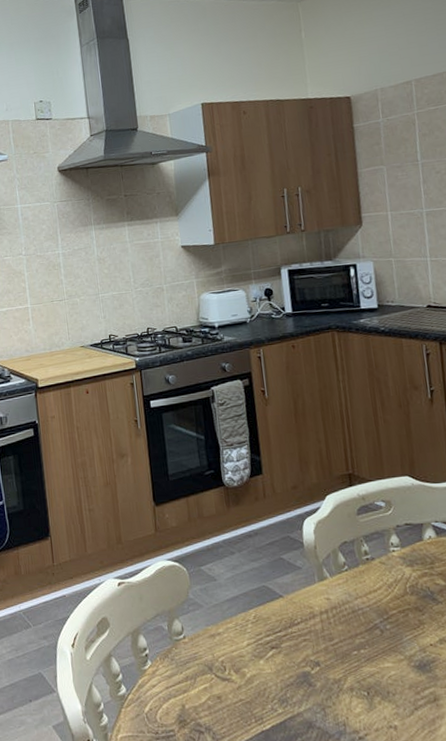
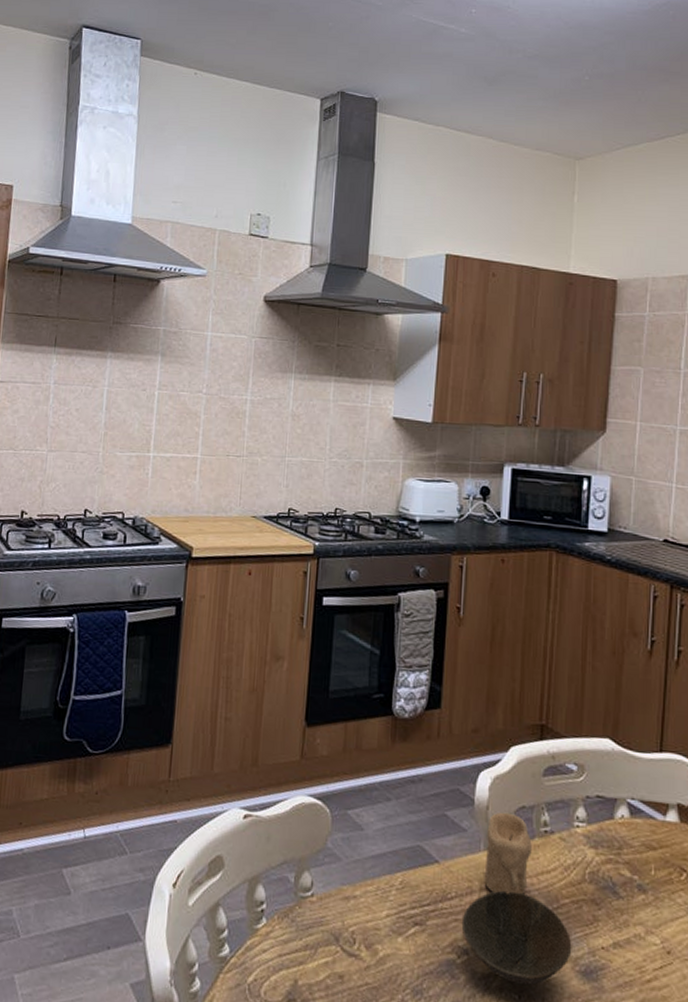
bowl: none [309,610,406,684] -> present [461,890,572,986]
candle: none [318,548,360,615] -> present [484,812,532,895]

